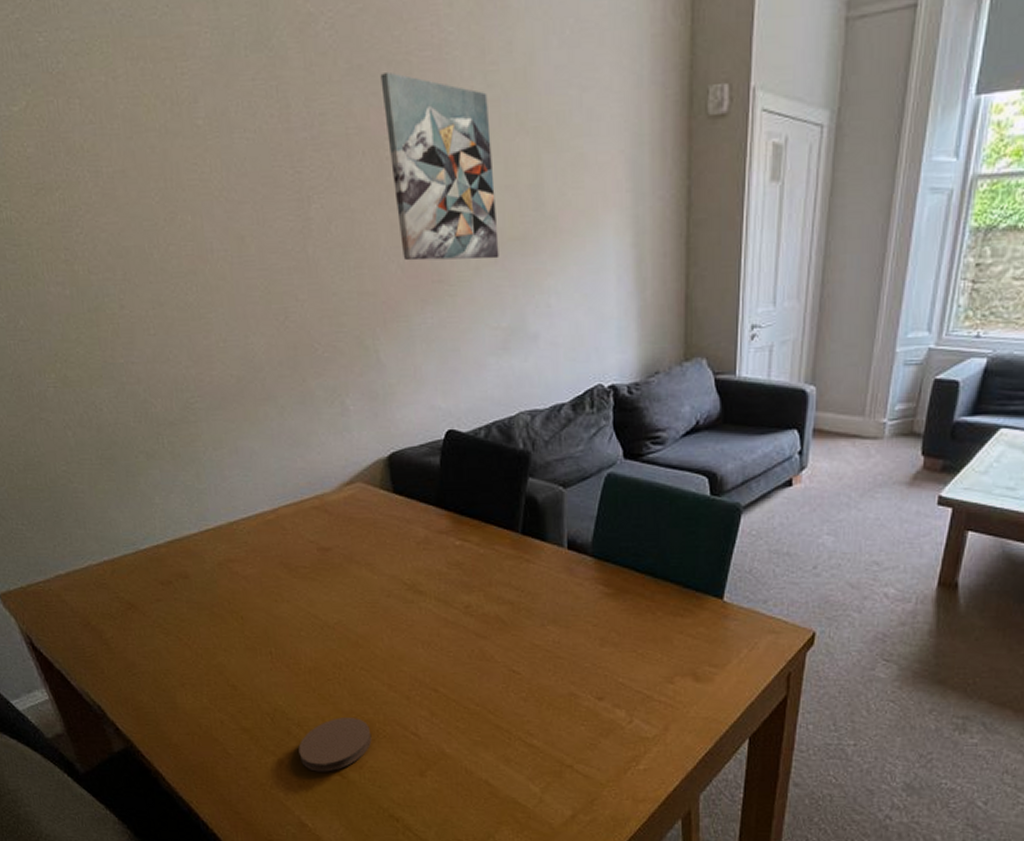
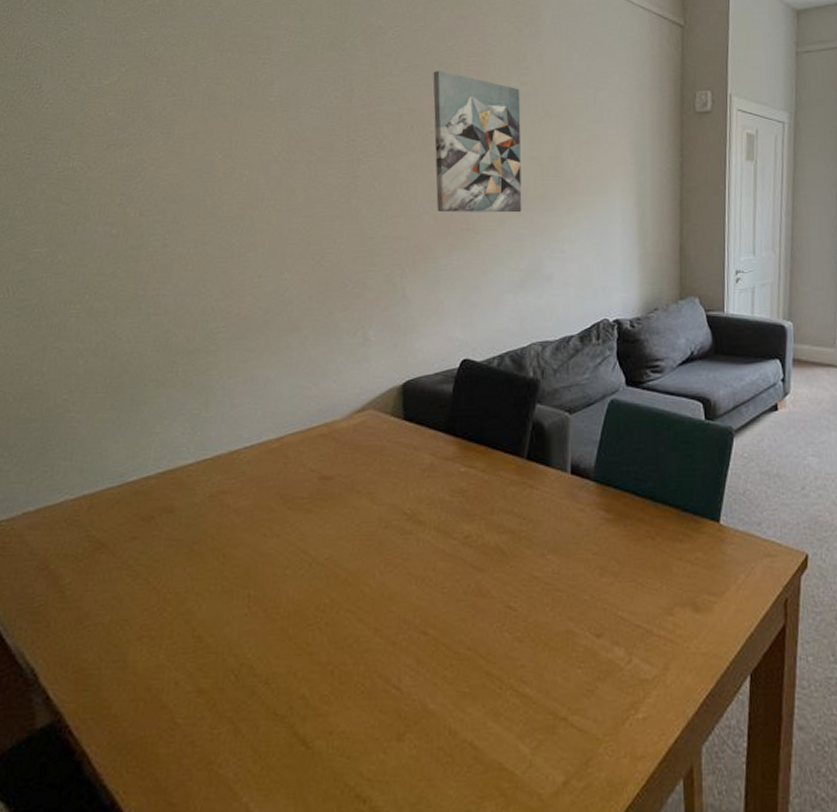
coaster: present [298,718,372,772] -> none [260,670,348,742]

